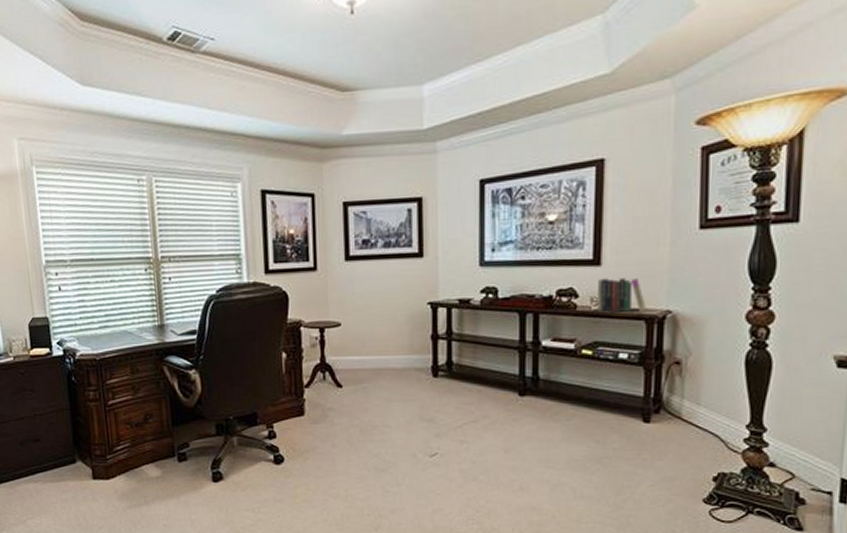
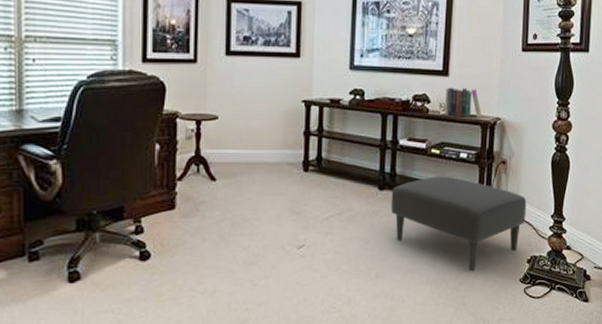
ottoman: none [534,379,711,489] -> present [390,176,527,272]

